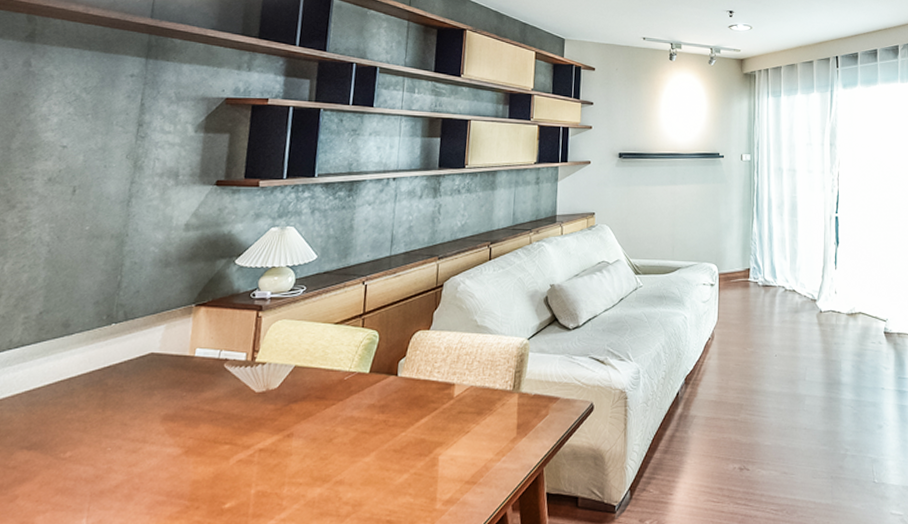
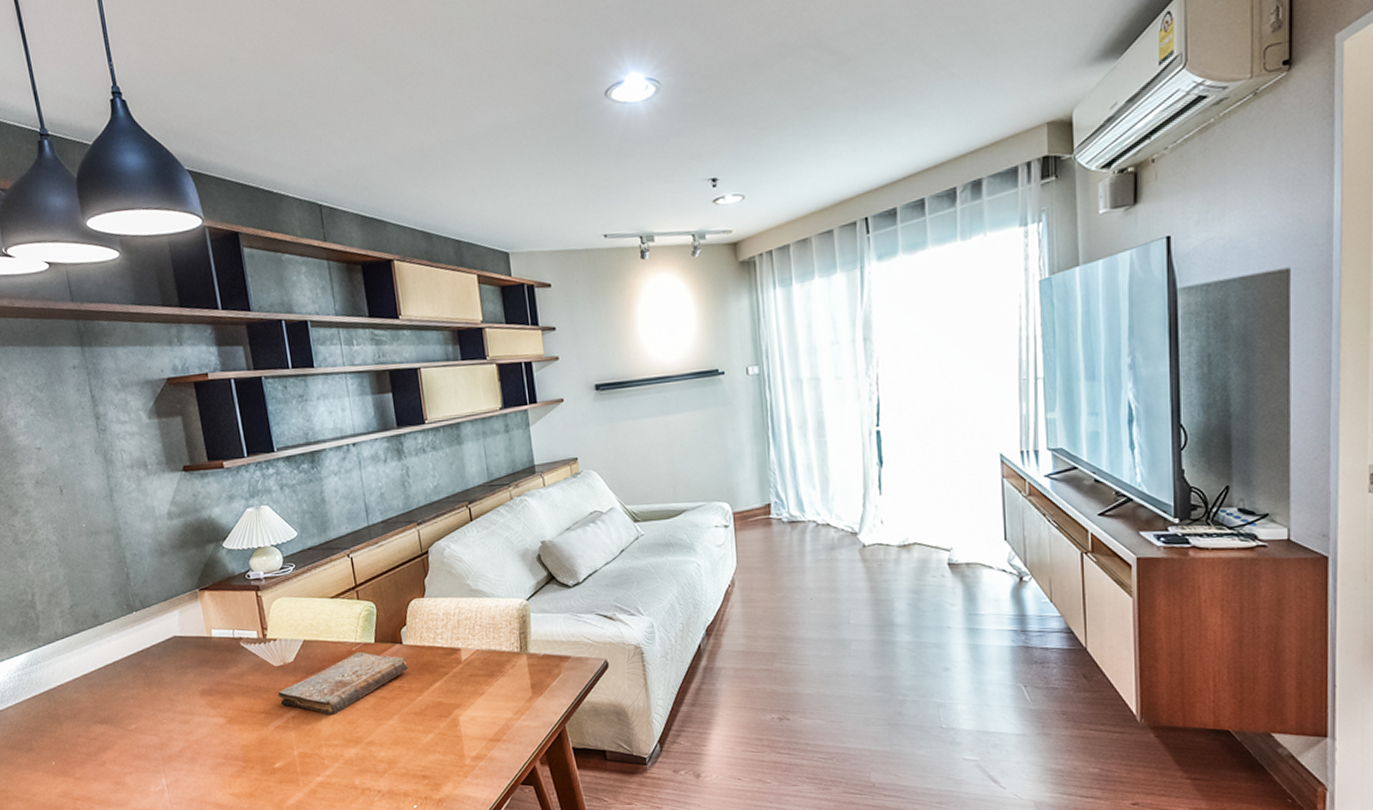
book: none [250,381,398,450] -> present [277,651,408,716]

